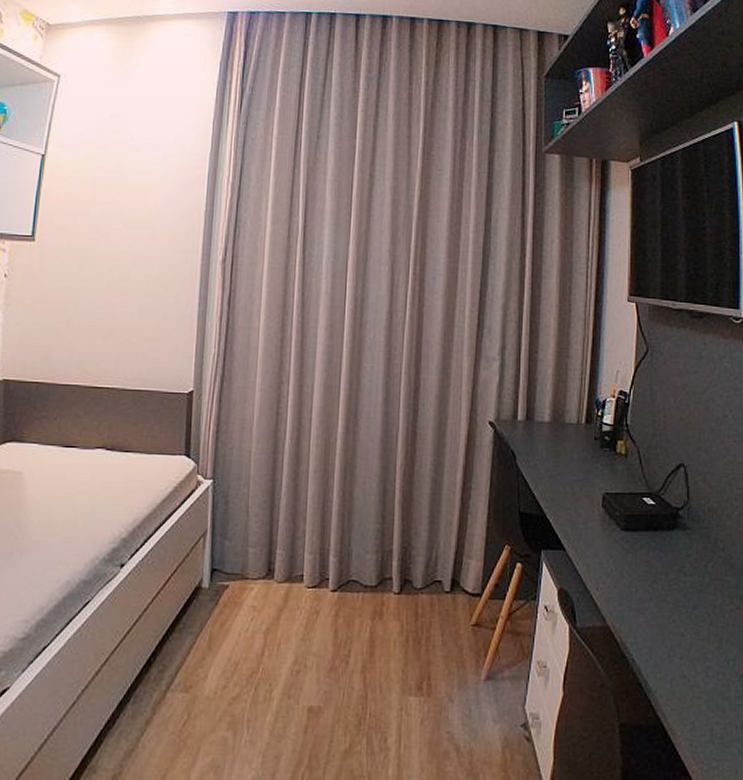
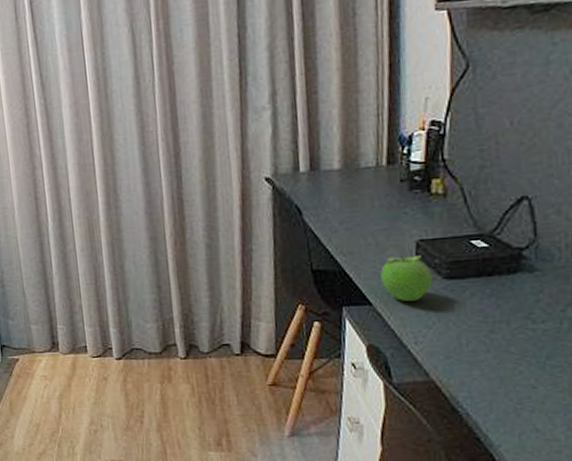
fruit: none [574,505,614,549] -> present [380,255,434,301]

